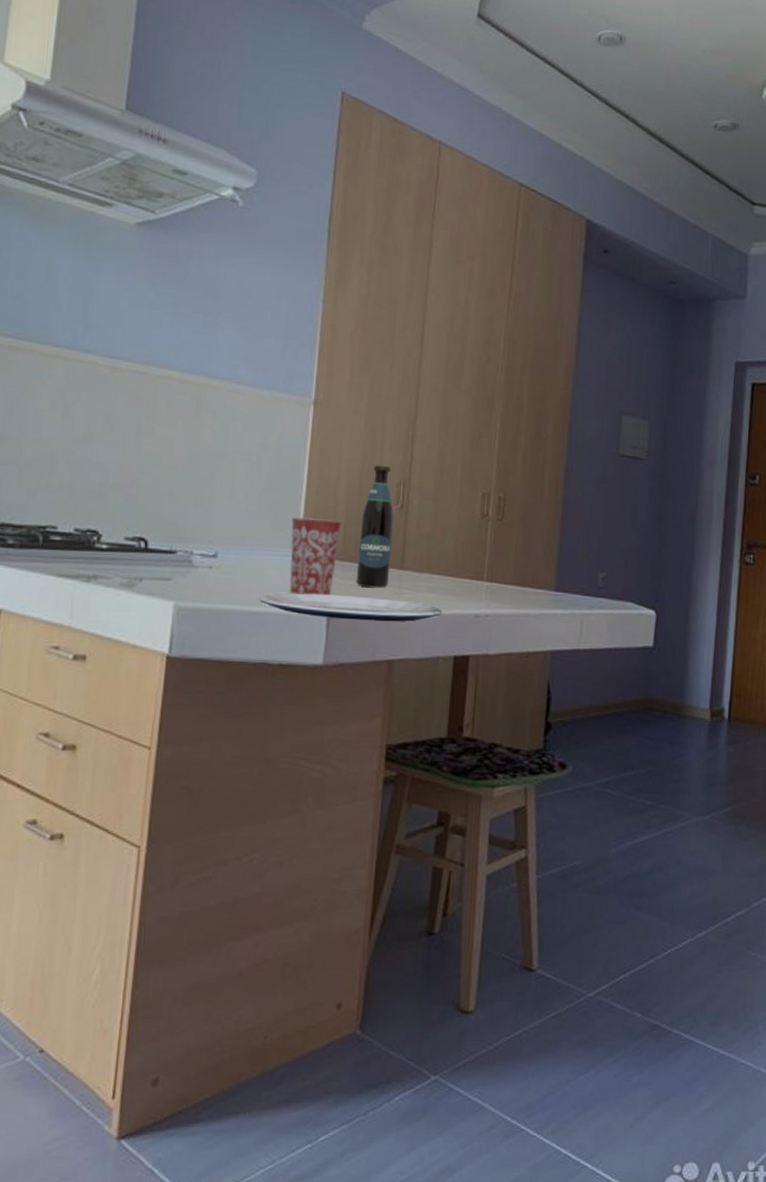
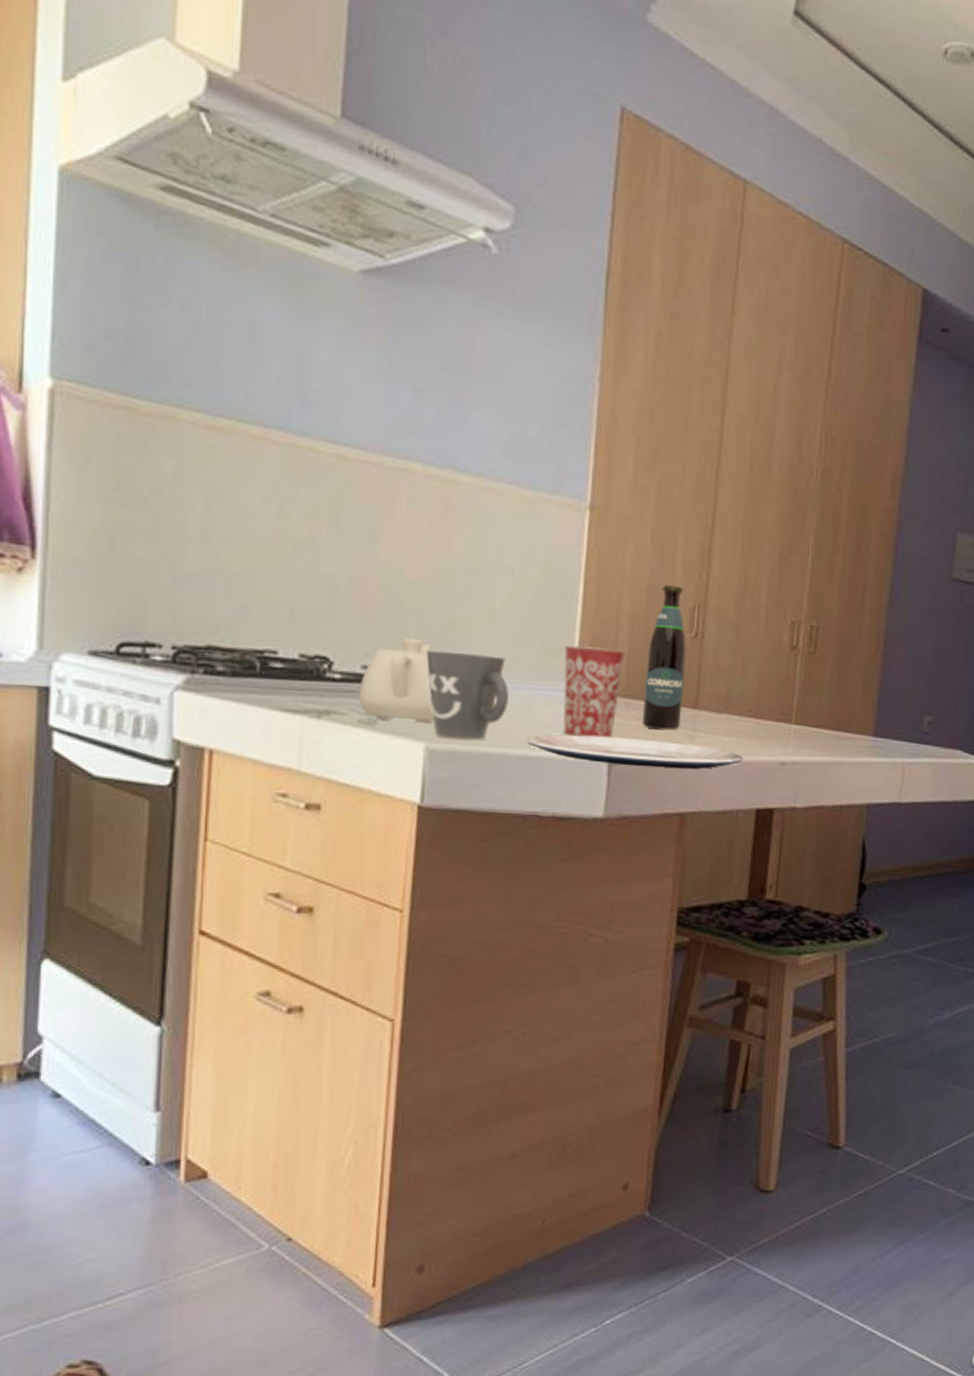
teapot: none [121,513,183,586] -> present [358,637,435,724]
mug: none [177,524,245,599] -> present [426,651,509,740]

